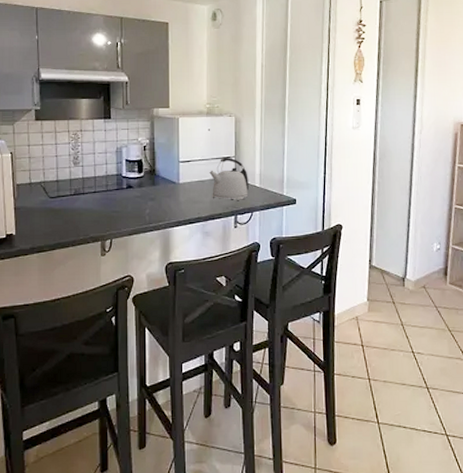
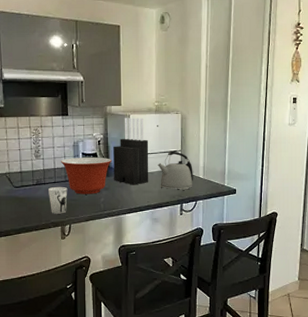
cup: none [88,196,109,228] -> present [48,186,68,214]
mixing bowl: none [102,164,159,206] -> present [61,157,112,195]
knife block: none [159,121,200,195] -> present [112,118,149,185]

